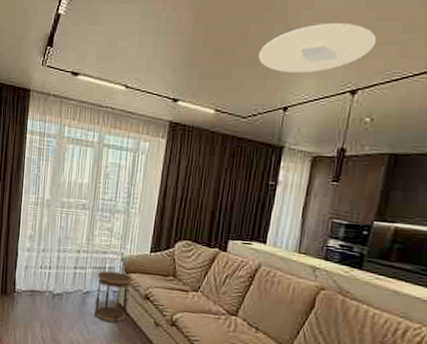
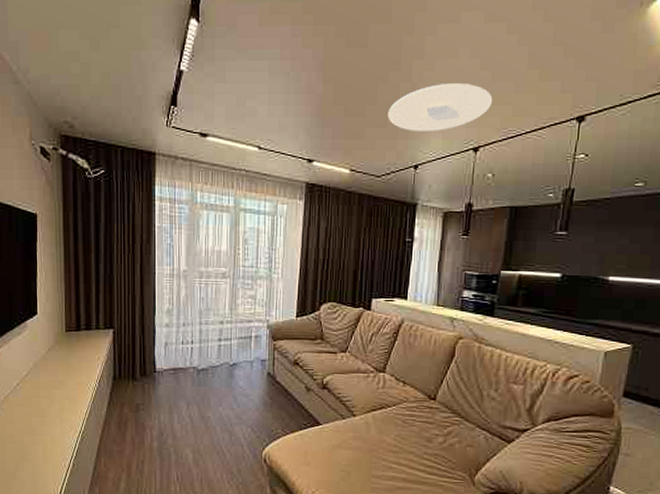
side table: present [94,270,132,324] -> none [243,339,280,393]

